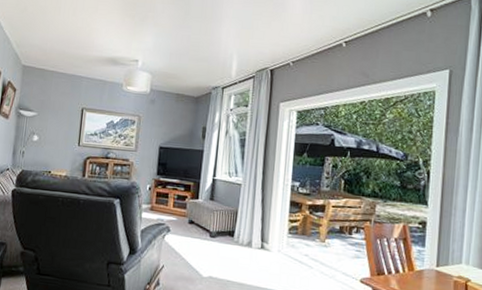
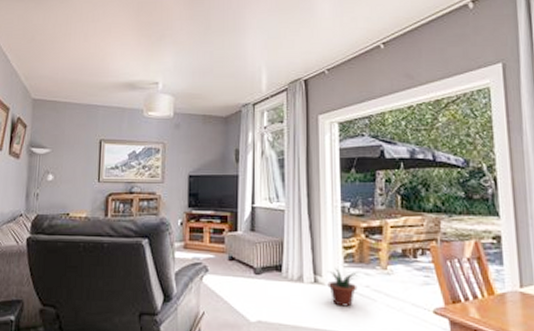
potted plant: none [272,238,300,271] -> present [327,268,359,307]

